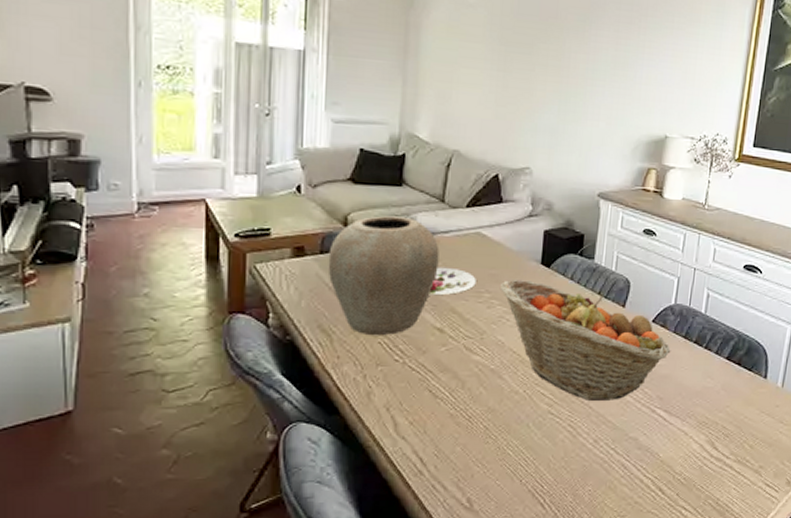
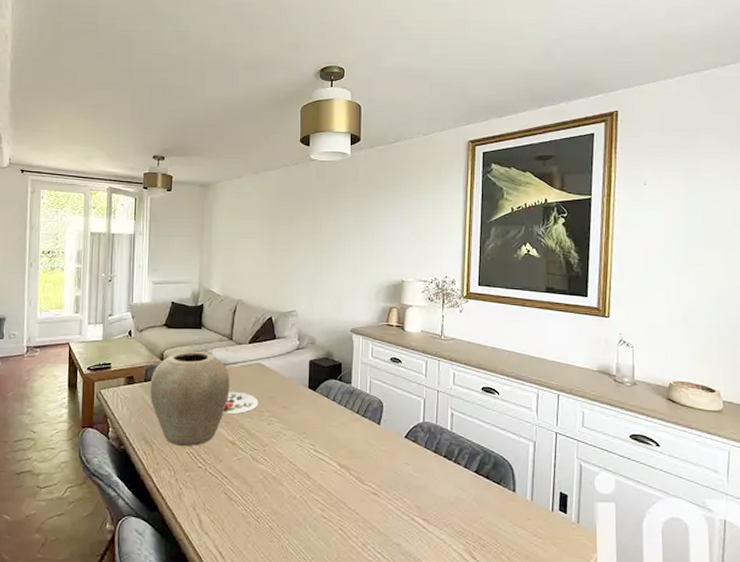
fruit basket: present [501,279,671,400] -> none [278,400,424,508]

